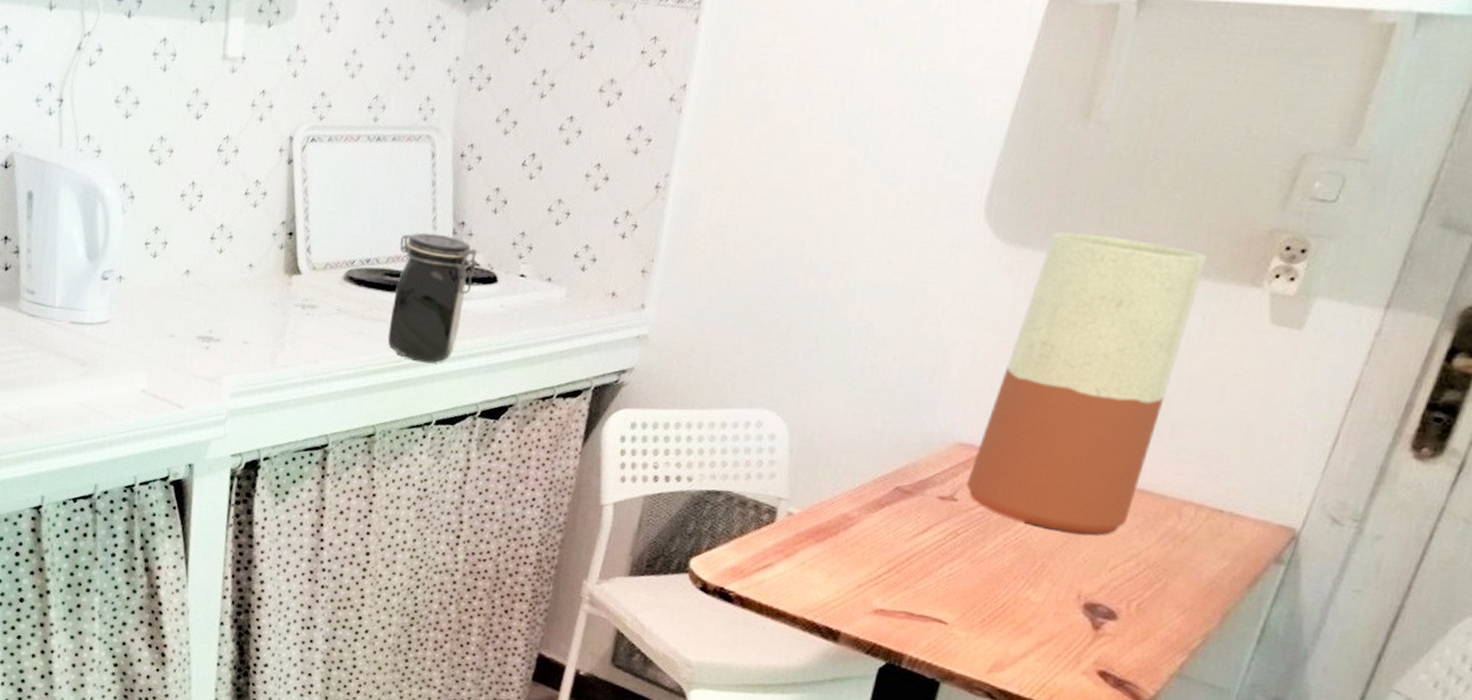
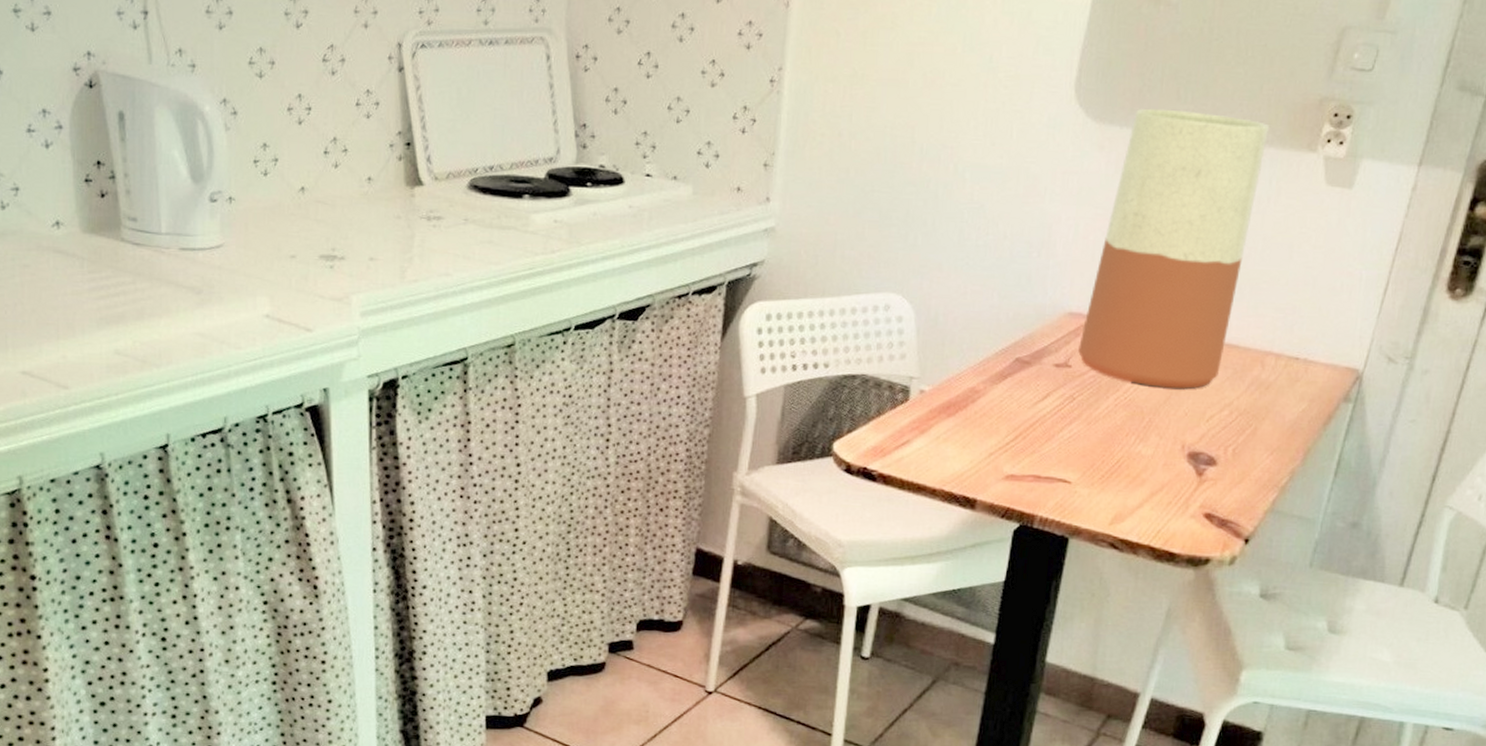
jar: present [387,232,478,363] -> none [518,136,603,268]

